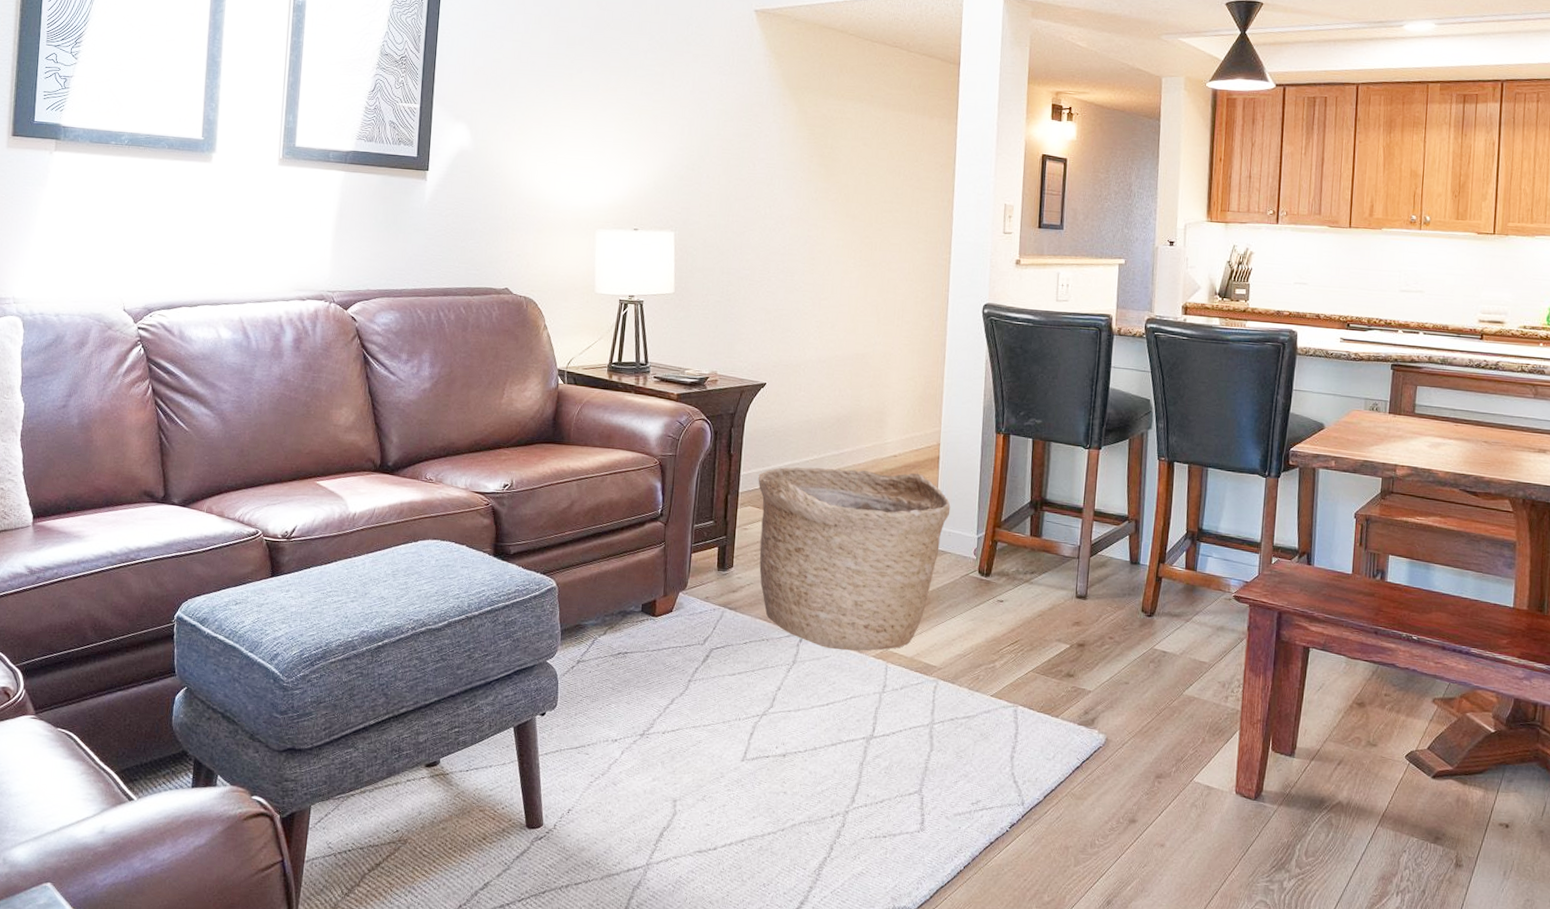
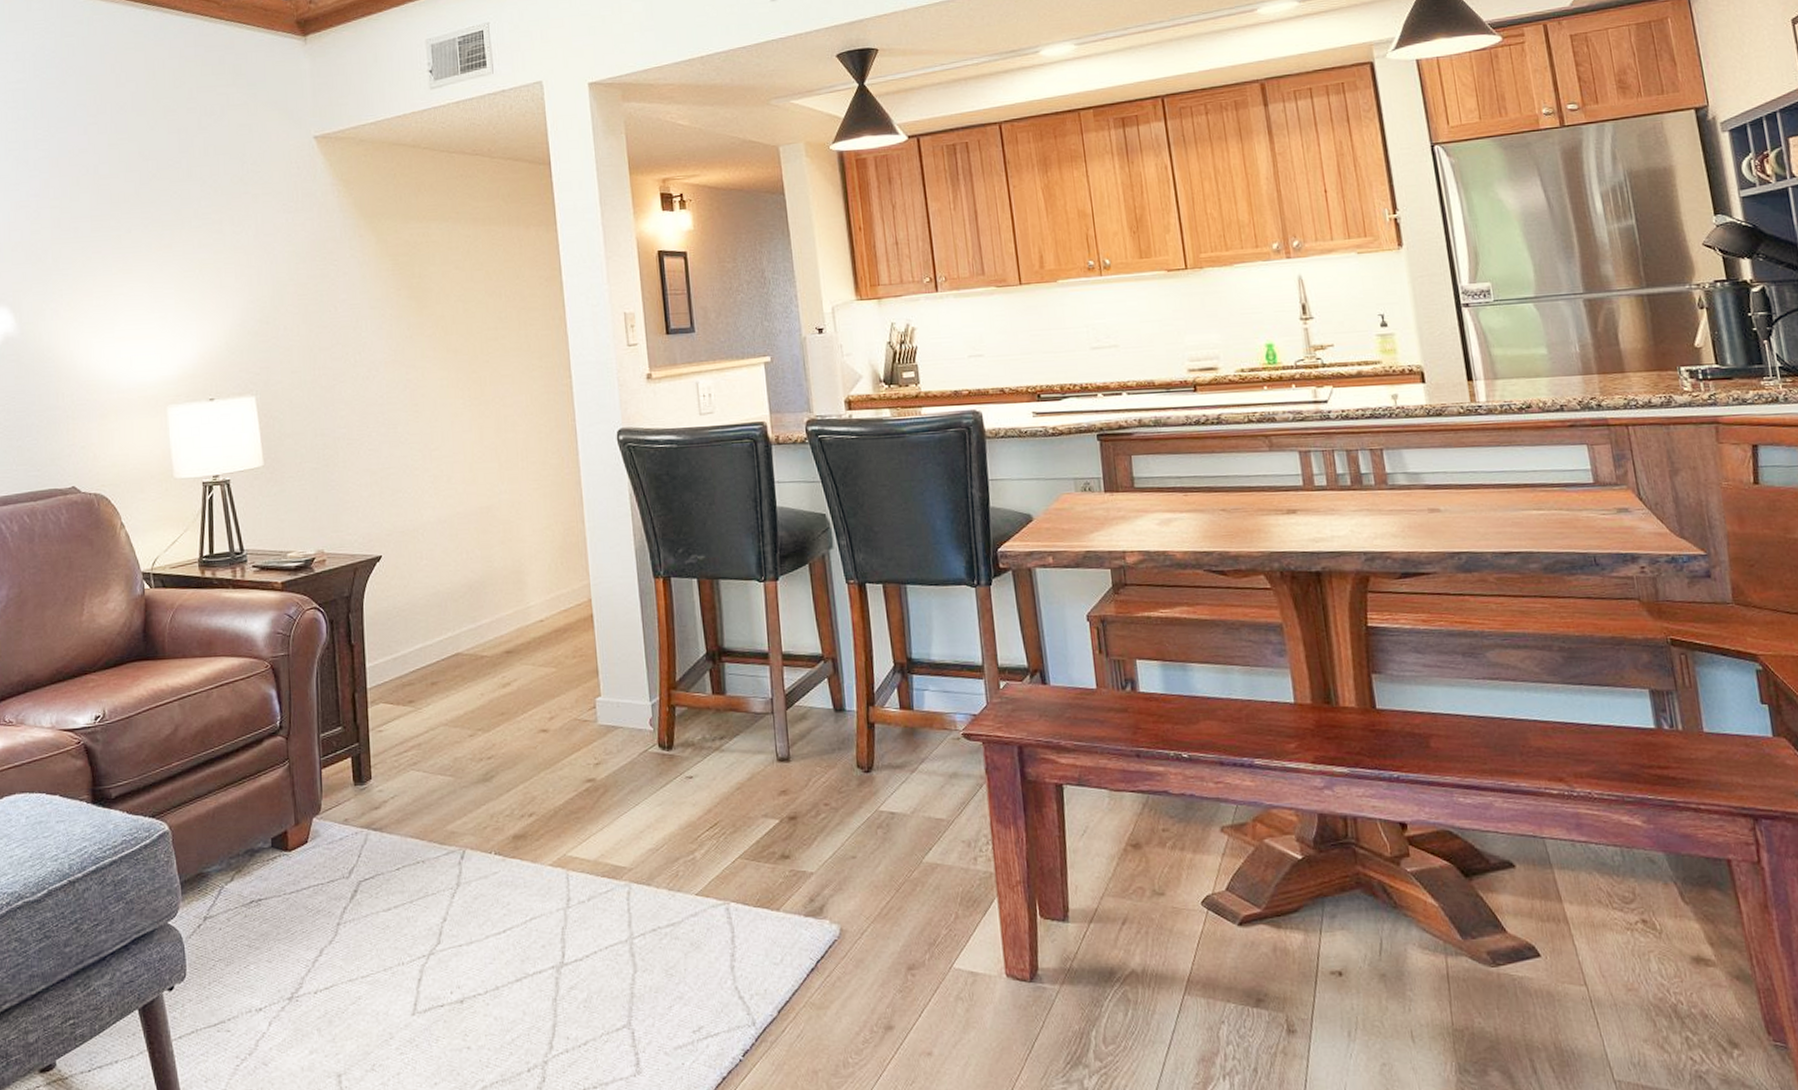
basket: present [758,467,951,652] -> none [387,637,615,863]

